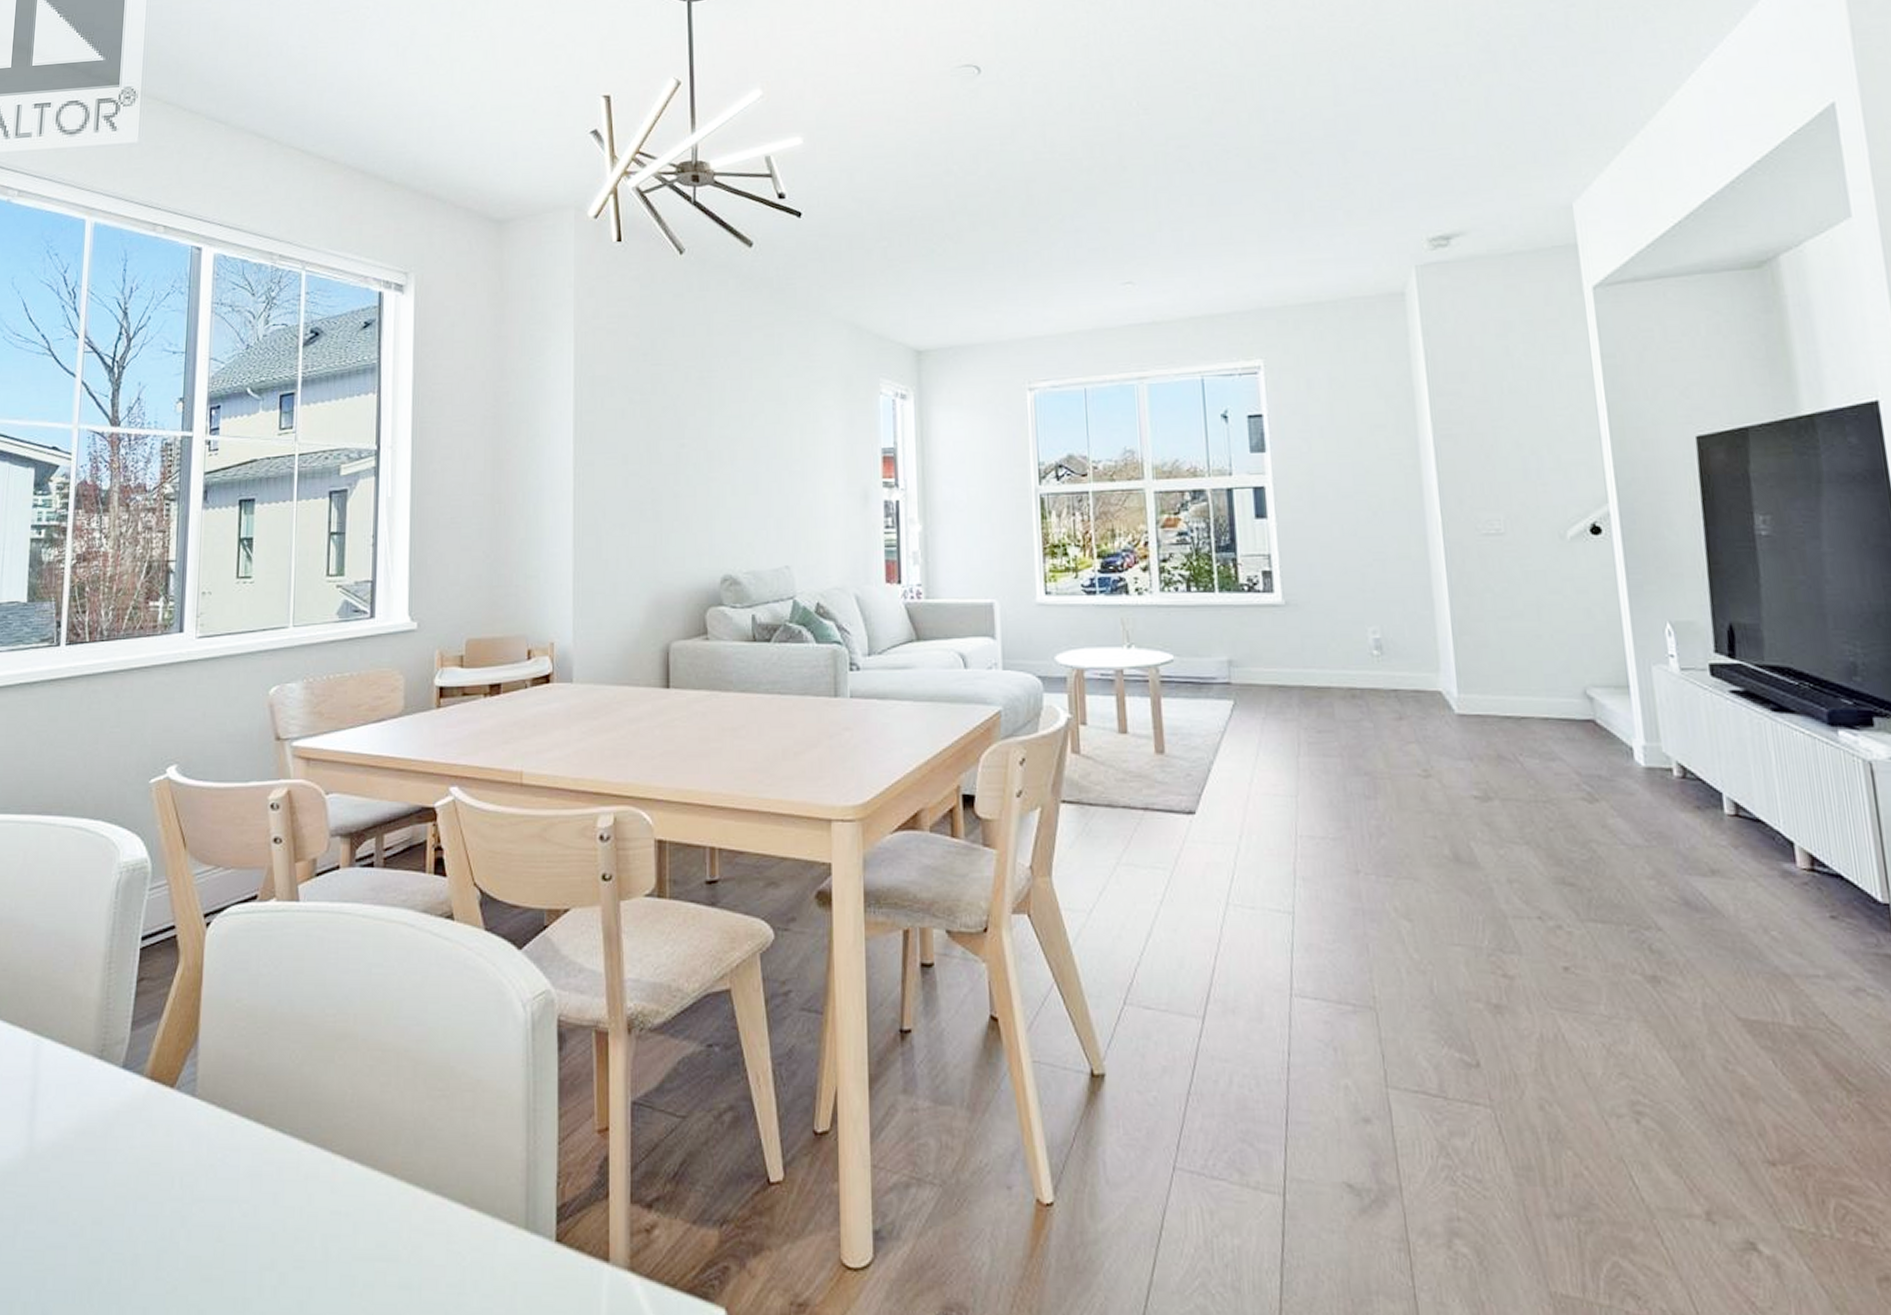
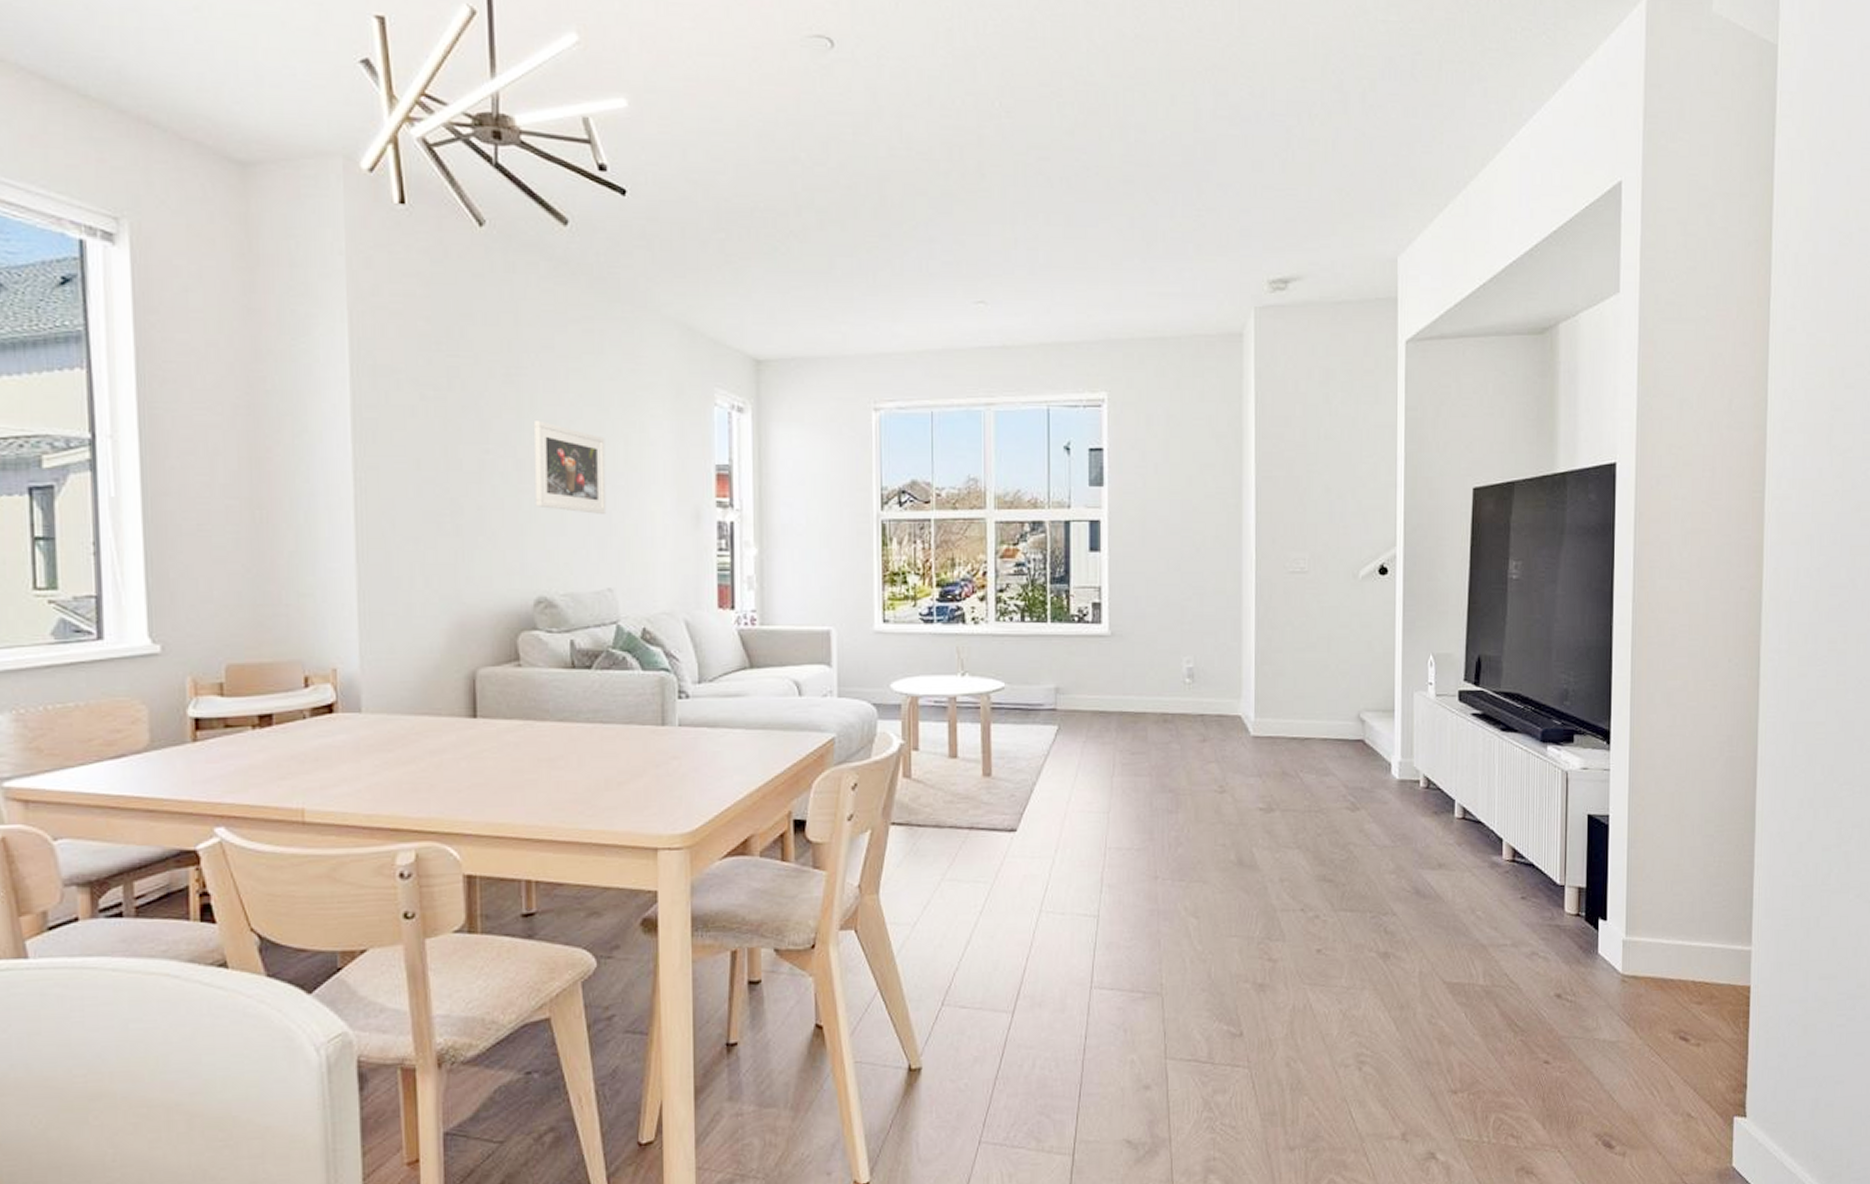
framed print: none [722,416,785,498] -> present [533,421,607,514]

